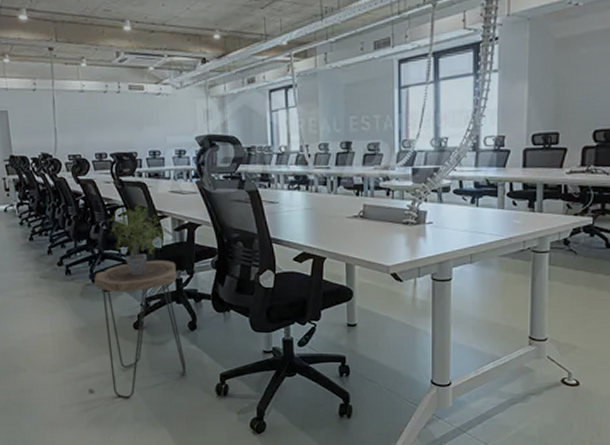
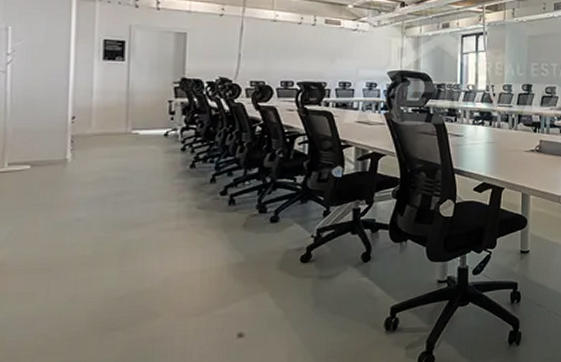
side table: present [94,260,187,399] -> none [261,189,355,341]
potted plant: present [108,201,166,276] -> none [286,130,348,206]

